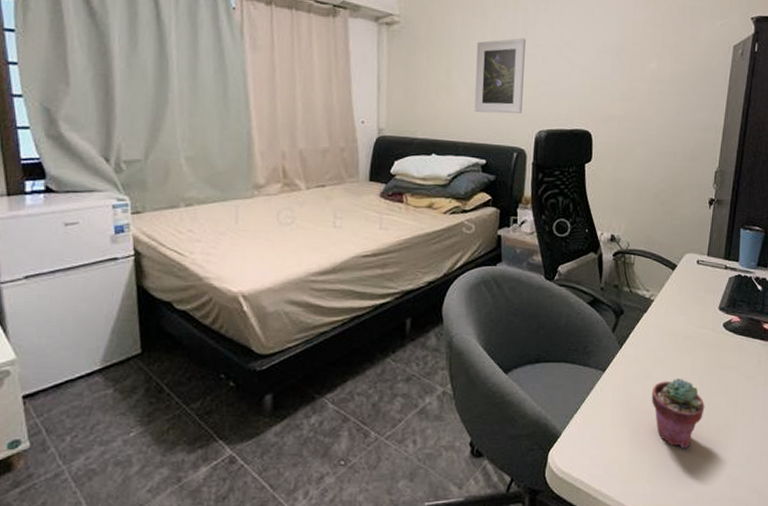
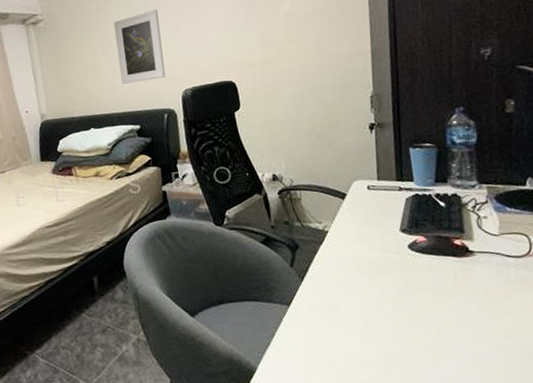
potted succulent: present [651,378,705,449] -> none [342,304,404,374]

